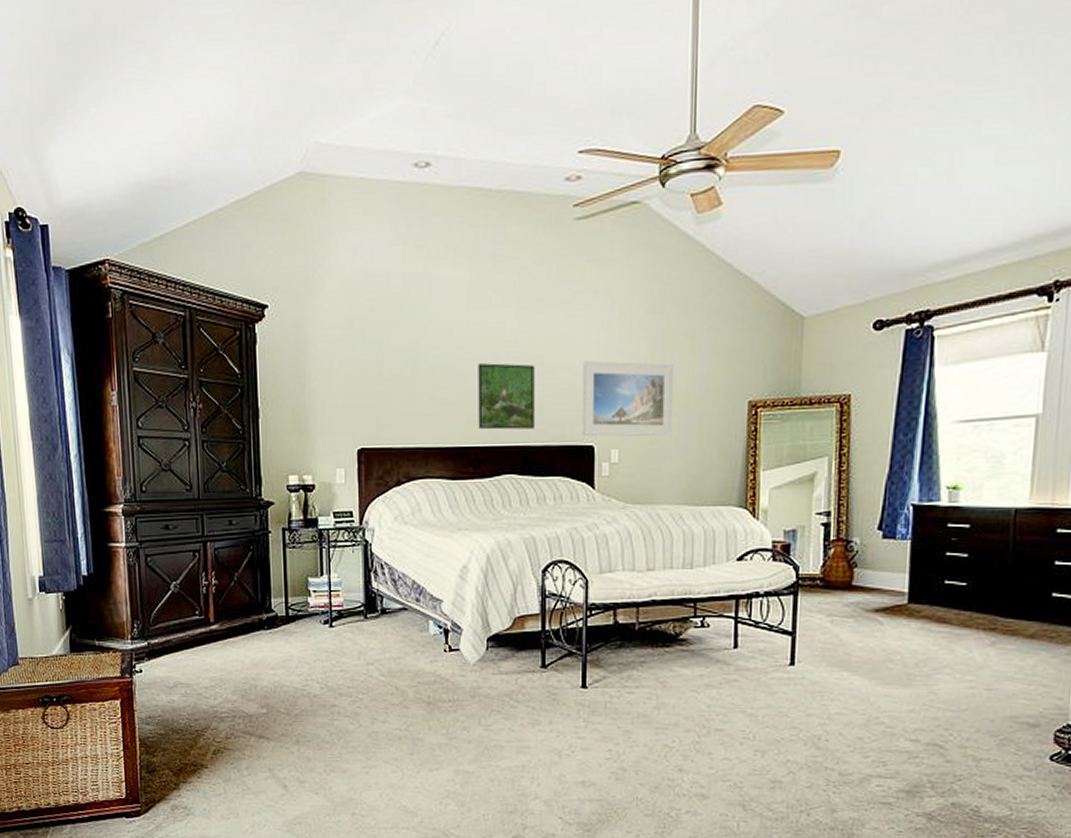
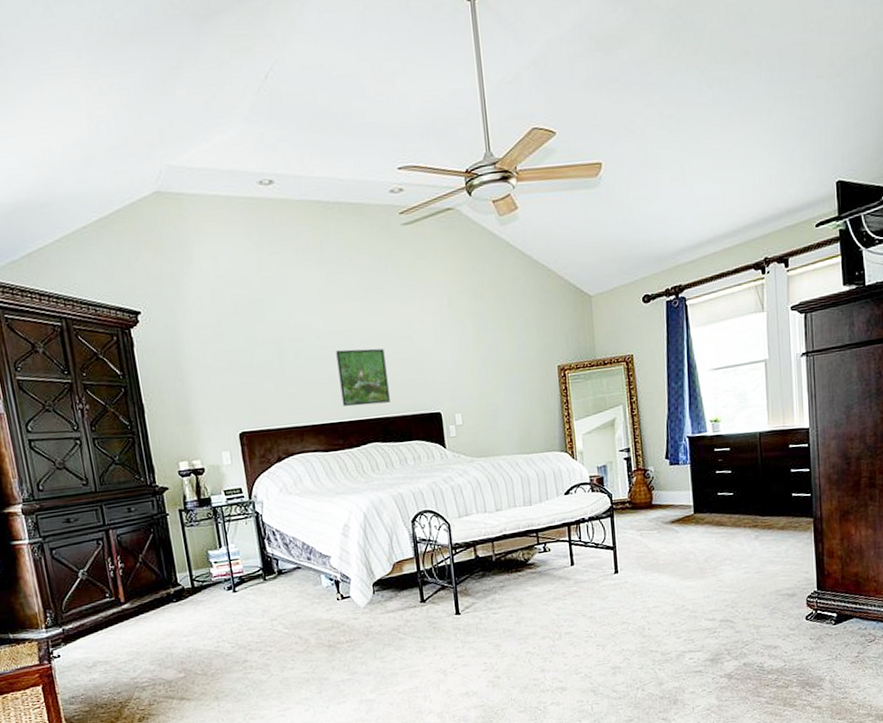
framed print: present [582,361,673,437] -> none [423,340,502,405]

